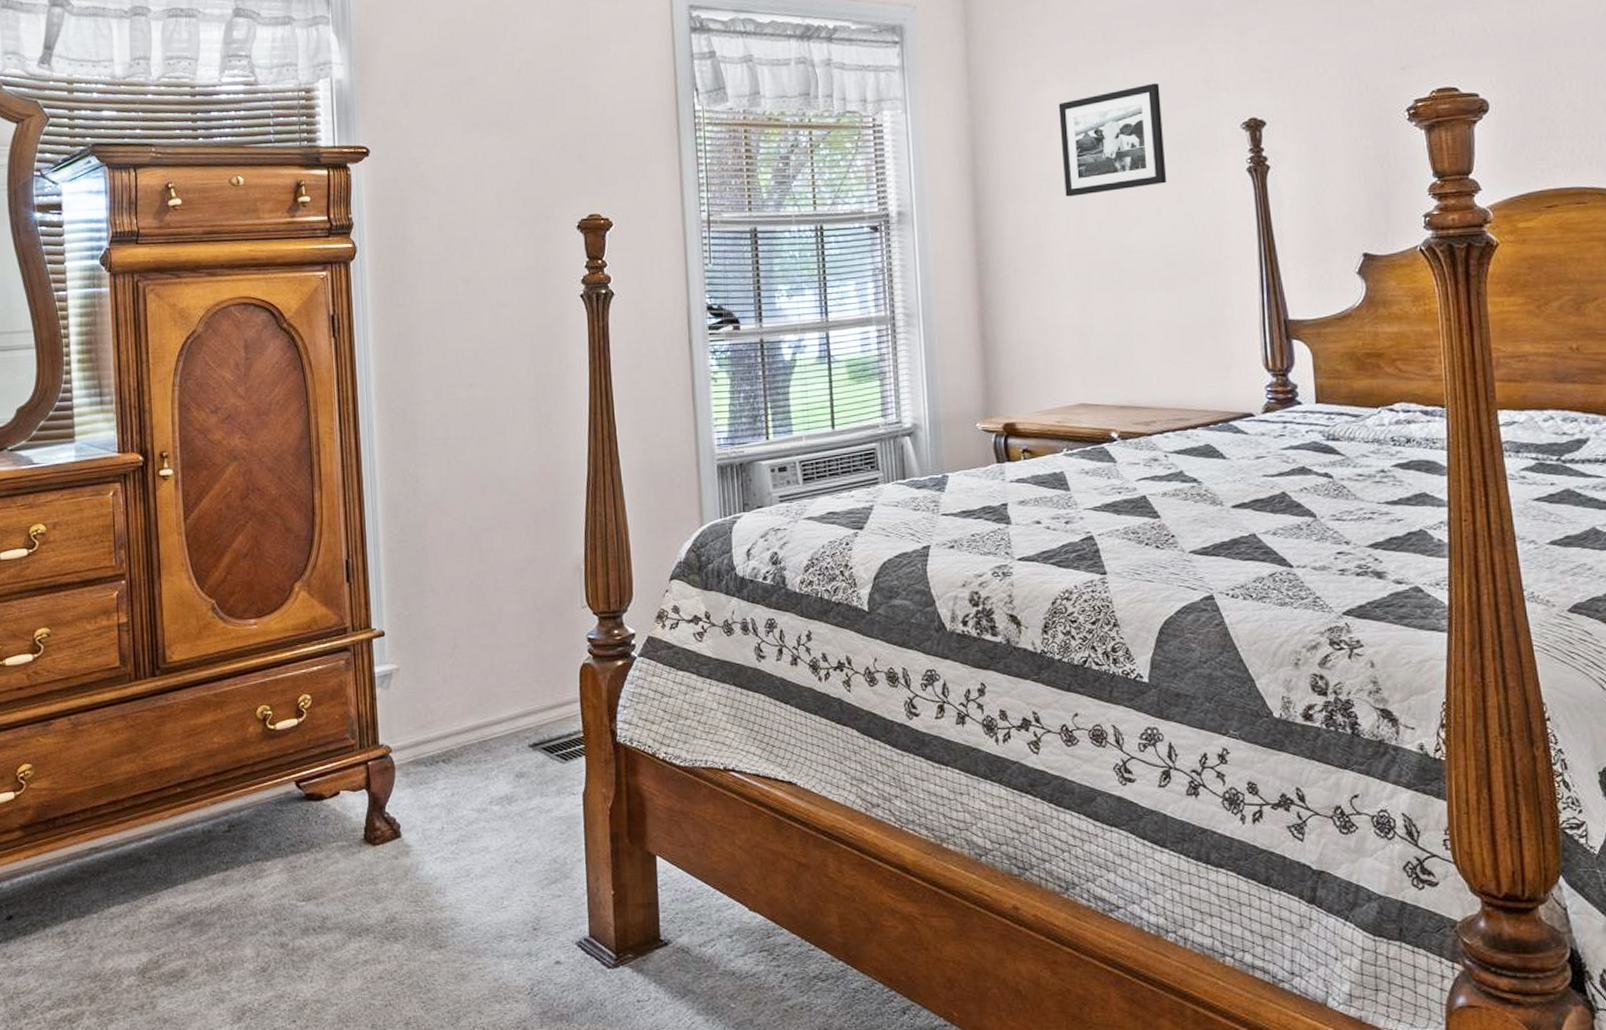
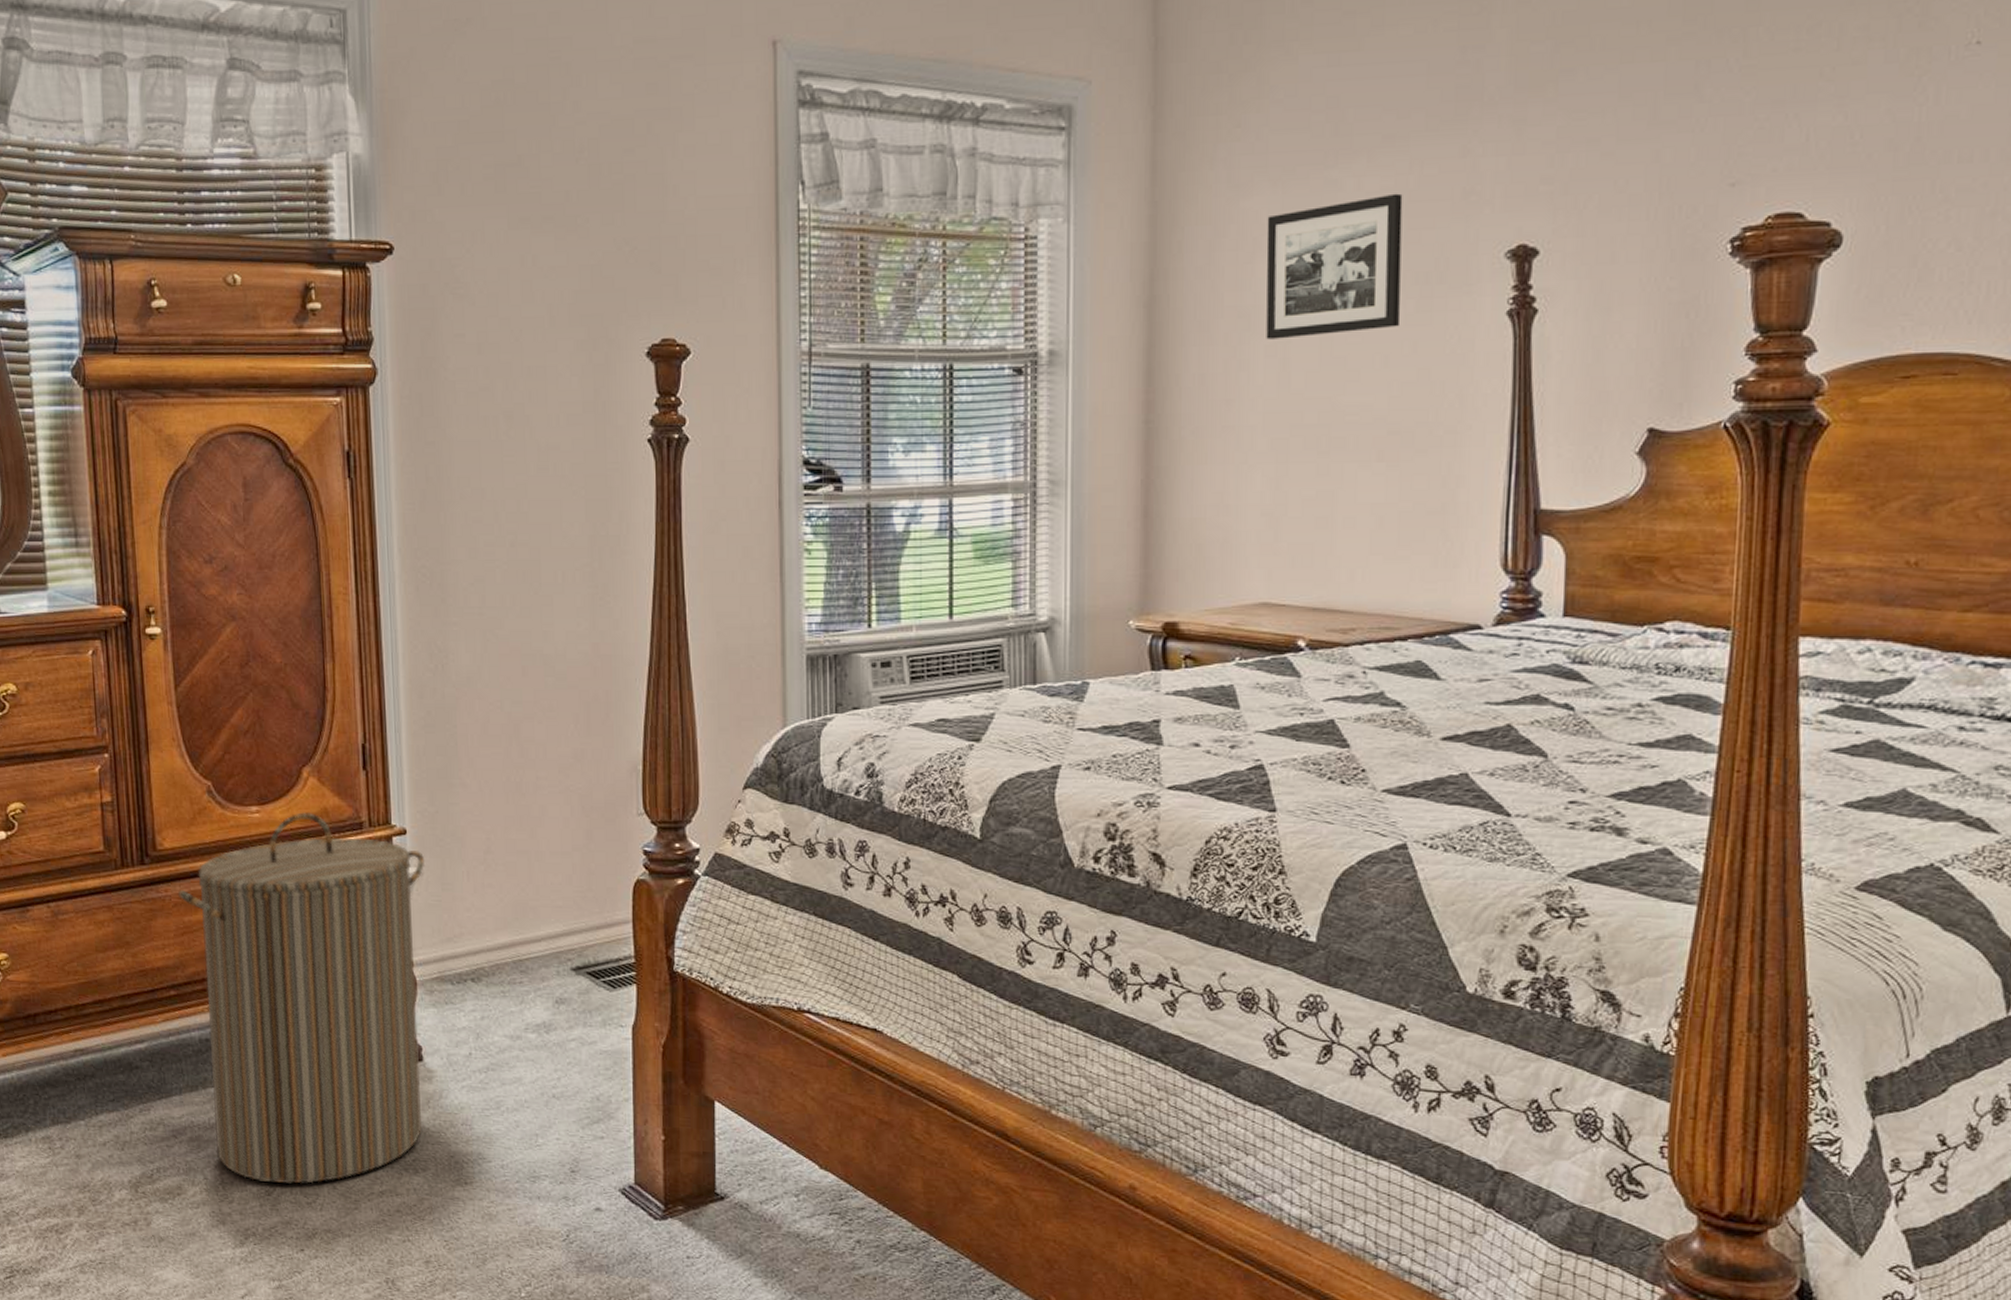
laundry hamper: none [184,622,401,959] -> present [177,812,426,1184]

